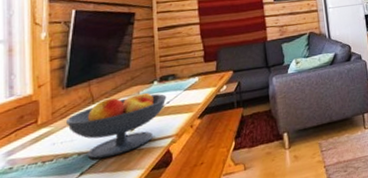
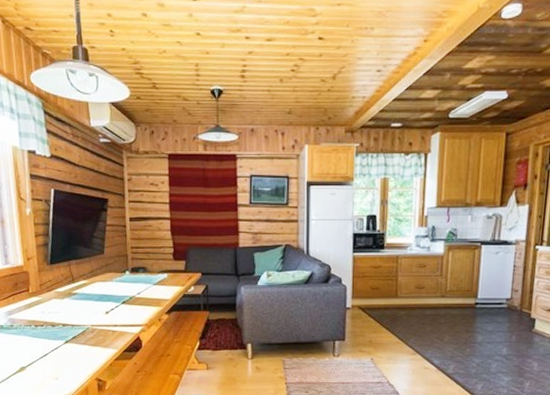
fruit bowl: present [65,91,167,159] -> none [51,278,138,333]

